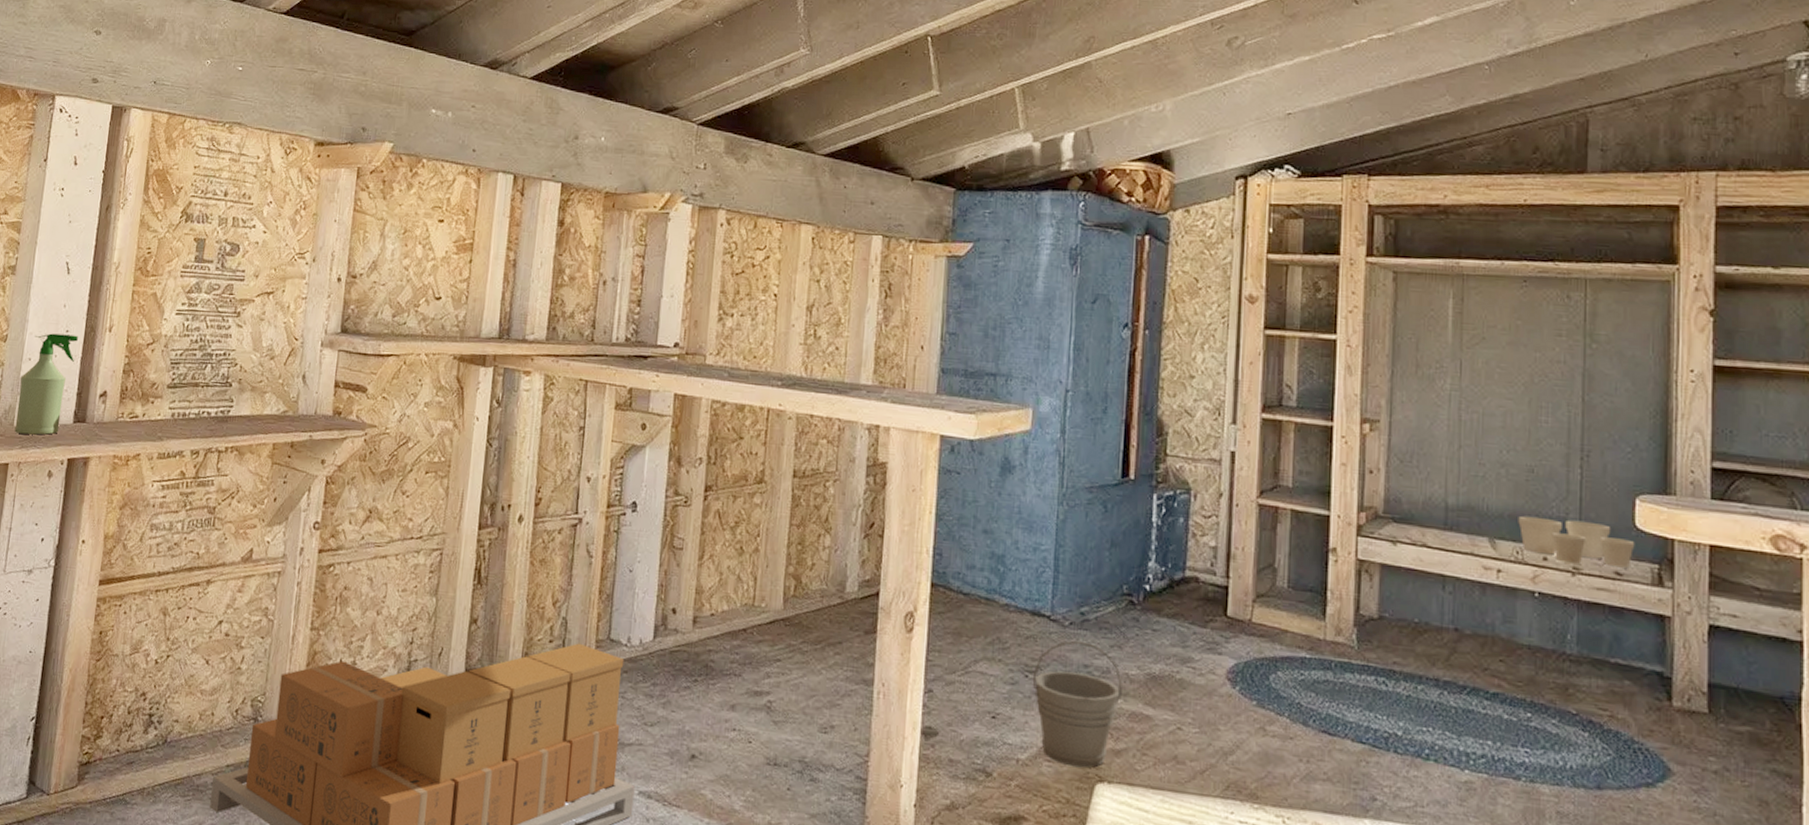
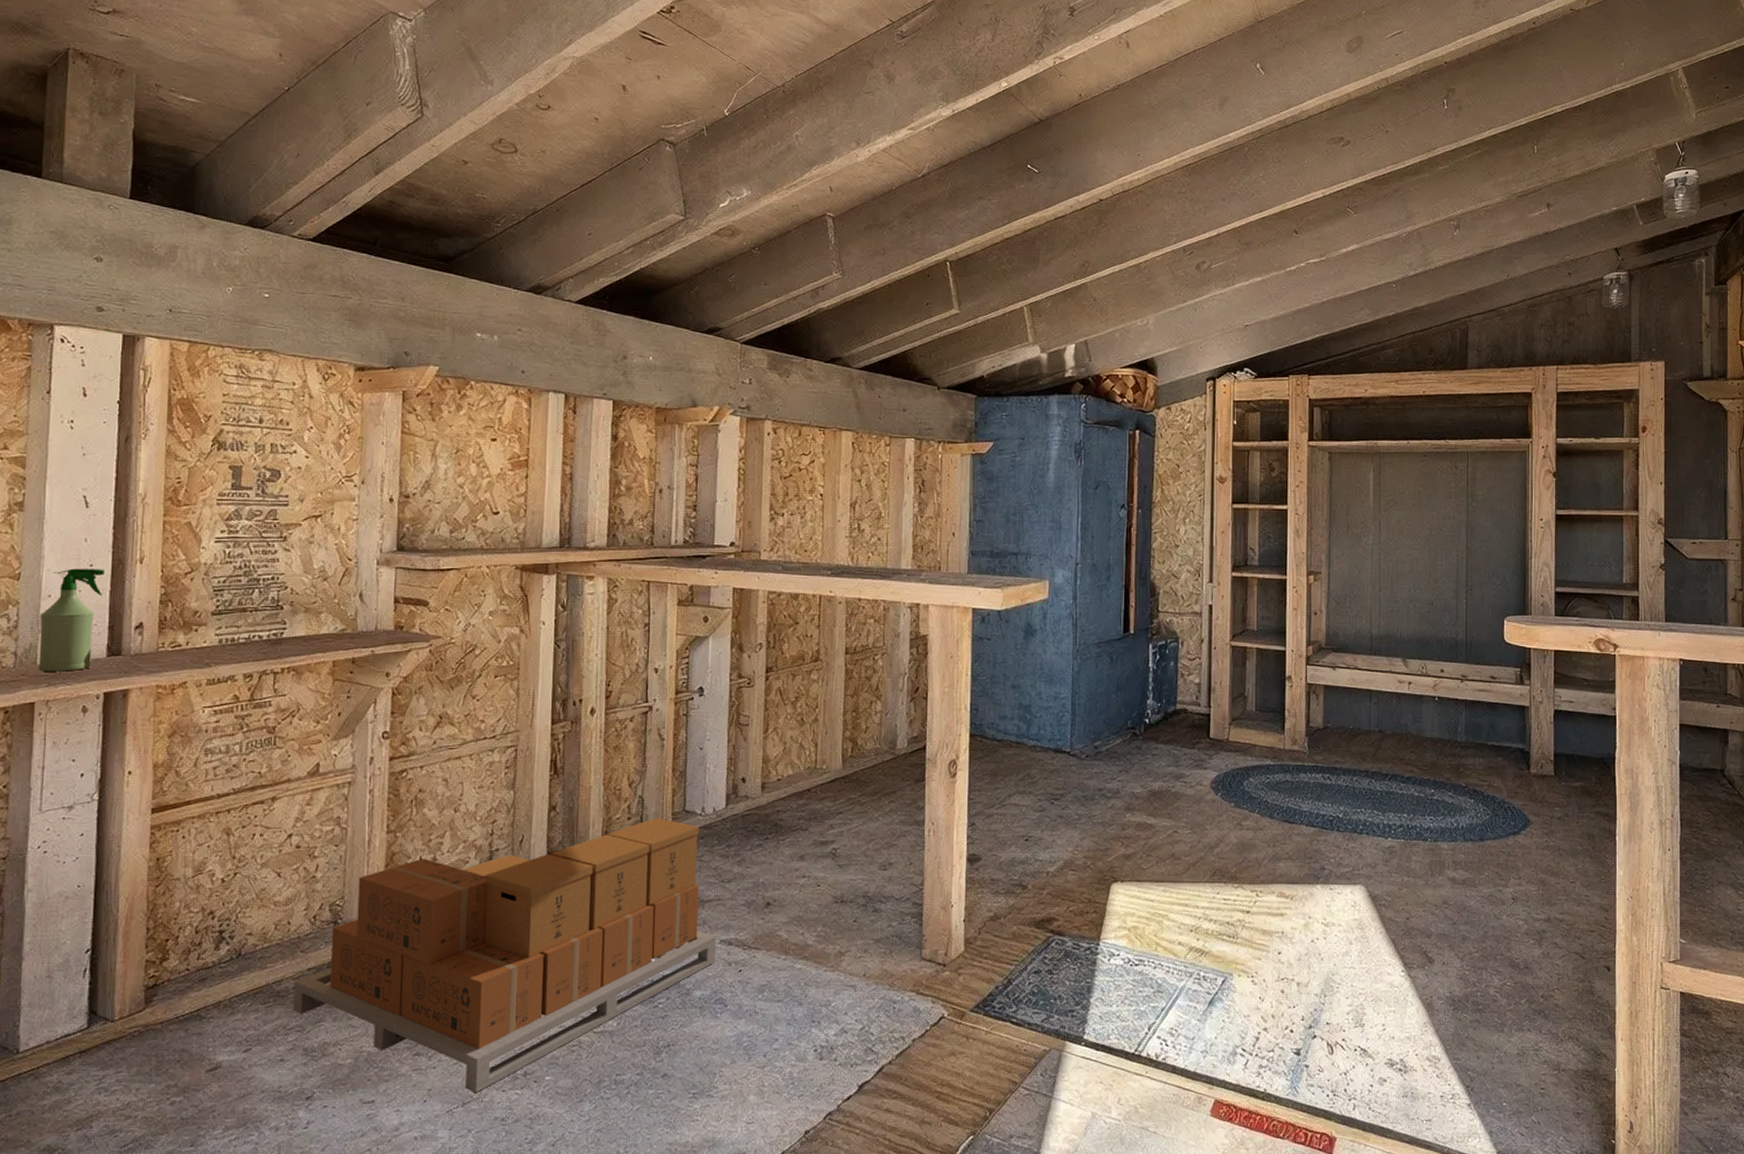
bucket: present [1032,640,1122,768] -> none [1057,770,1130,873]
flower pot: present [1518,515,1635,569] -> none [1423,639,1504,673]

